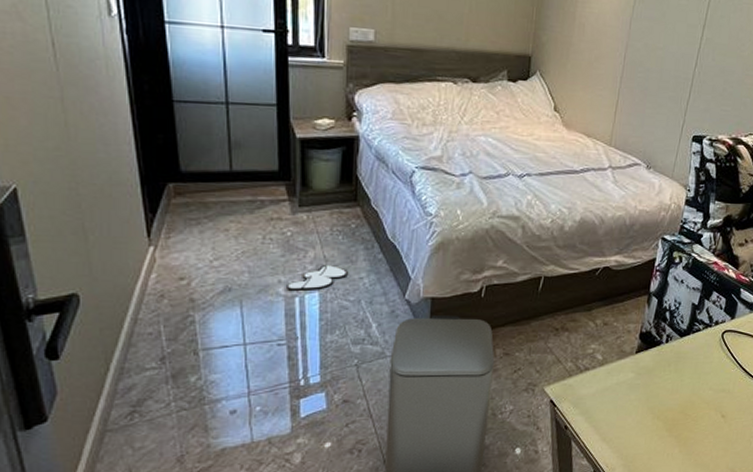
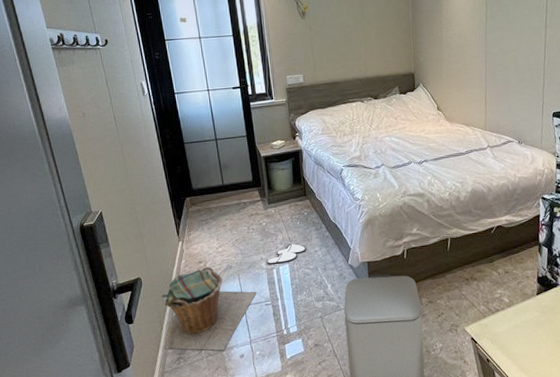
laundry basket: none [106,287,266,404] -> present [162,267,256,351]

